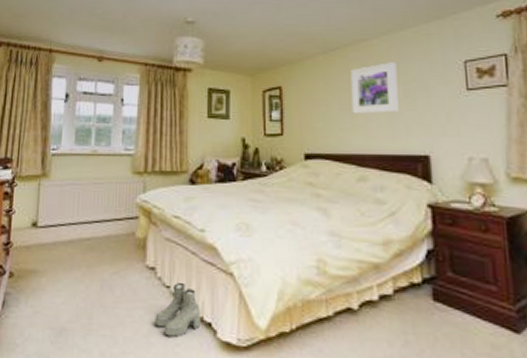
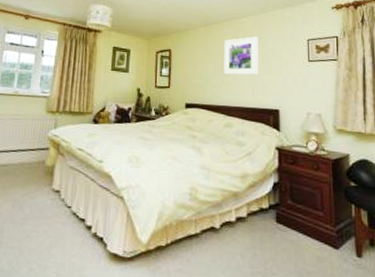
boots: present [155,282,200,337] -> none [56,203,95,249]

